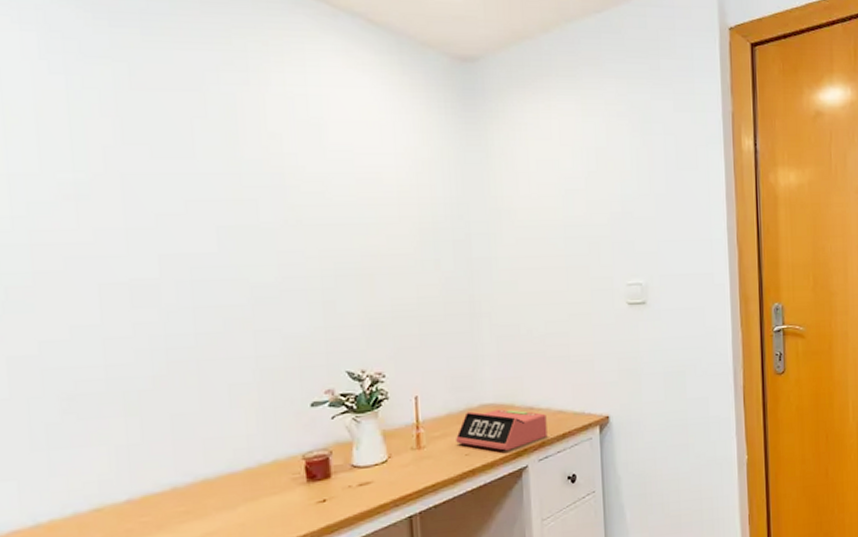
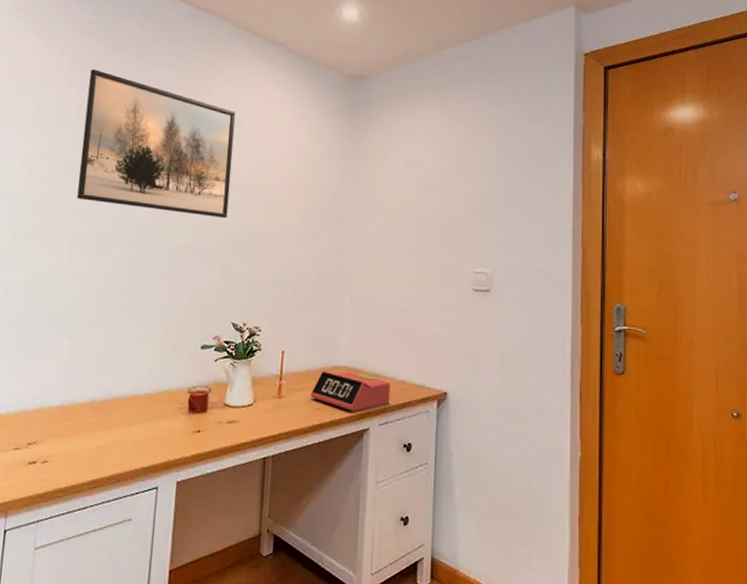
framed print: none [78,51,320,246] -> present [77,69,236,219]

